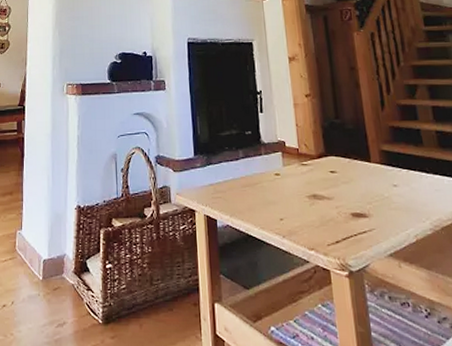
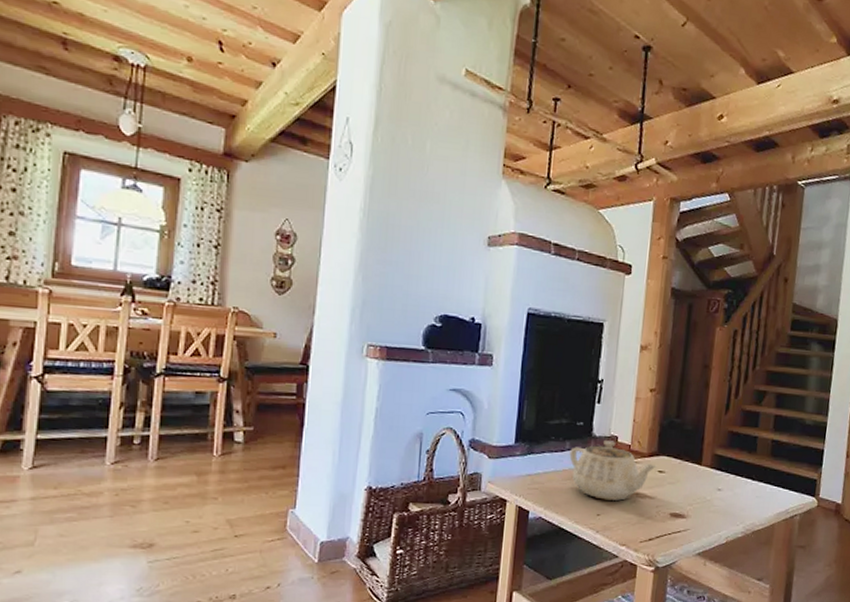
teapot: none [244,146,327,204] -> present [569,440,657,501]

